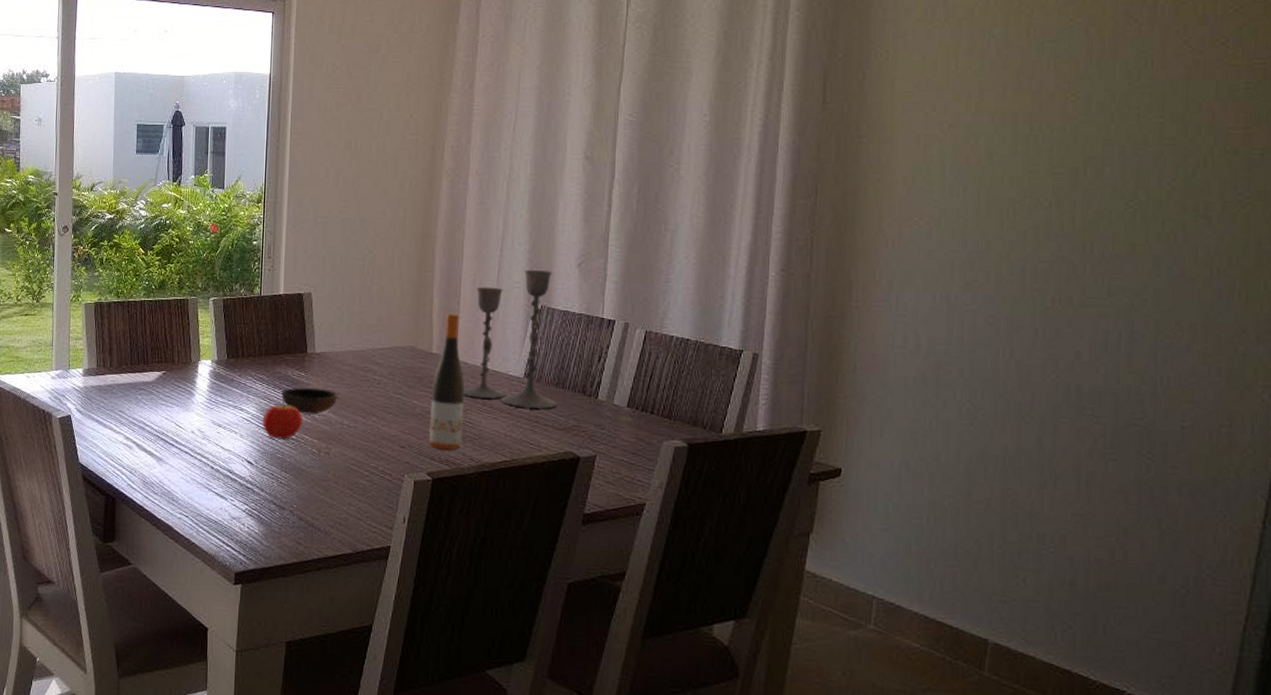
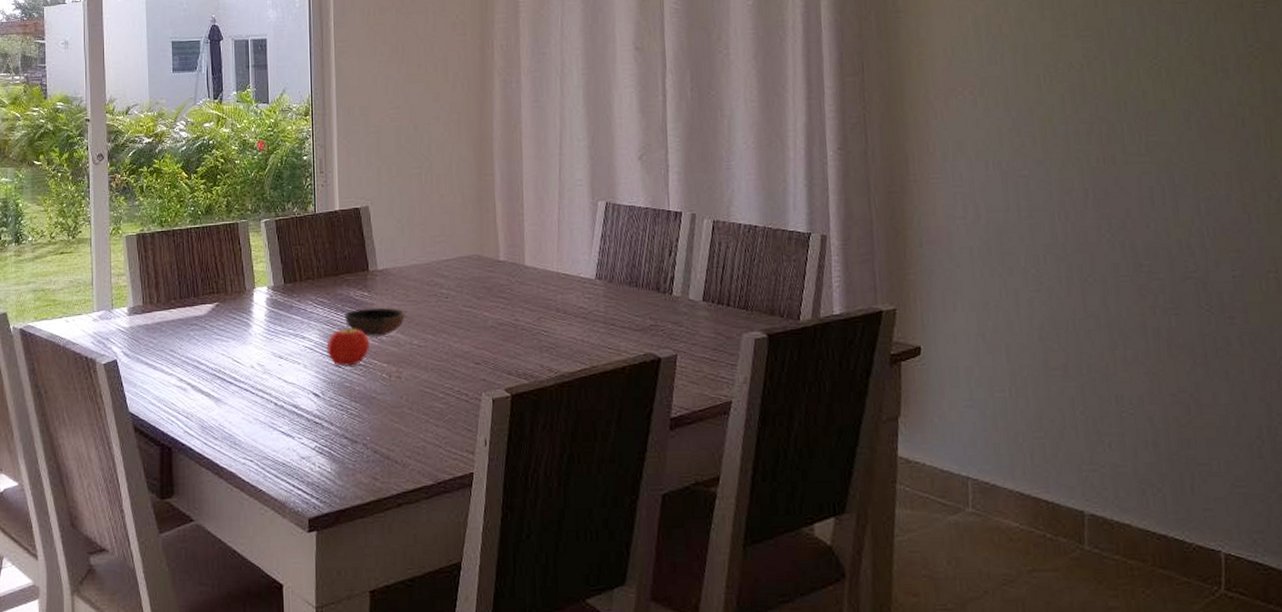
wine bottle: present [428,313,465,451] -> none [502,216,539,364]
candlestick: present [464,269,557,409] -> none [535,165,632,311]

